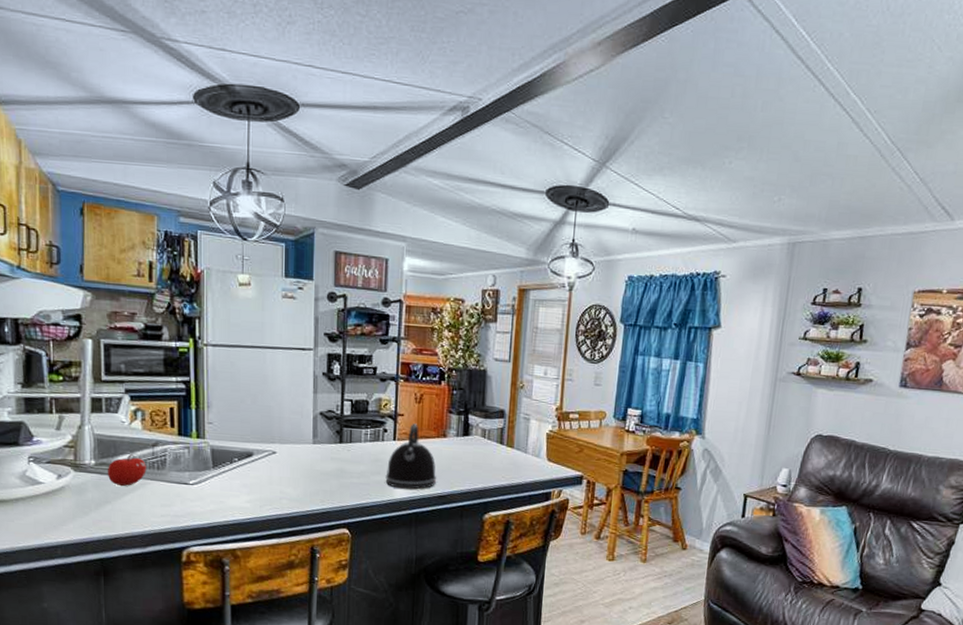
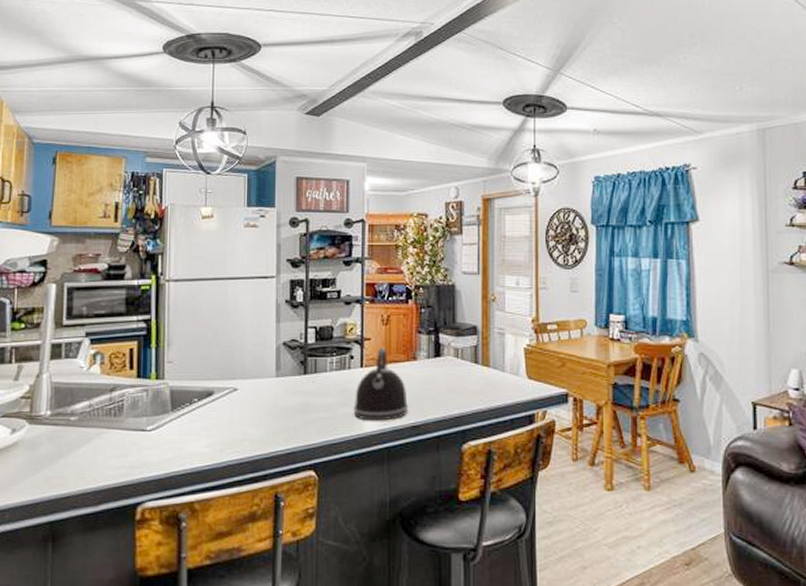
fruit: present [107,453,146,487] -> none [62,400,103,438]

